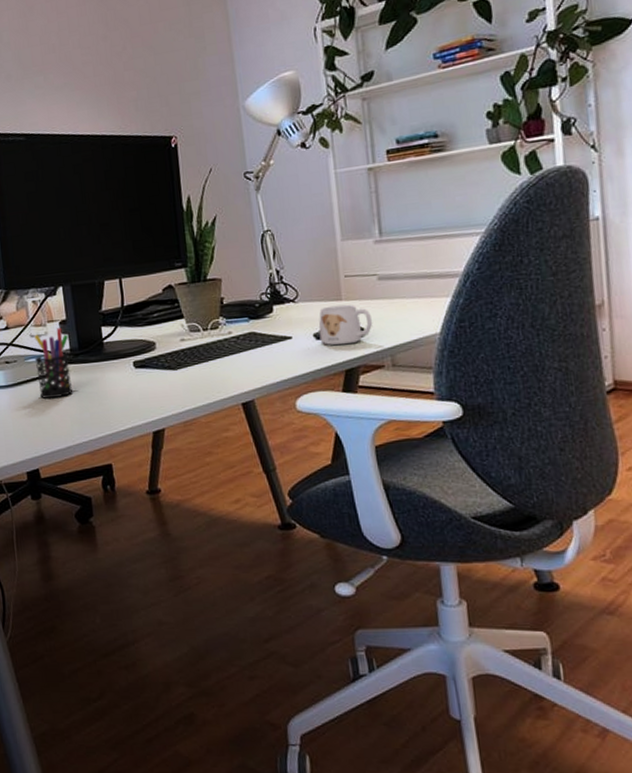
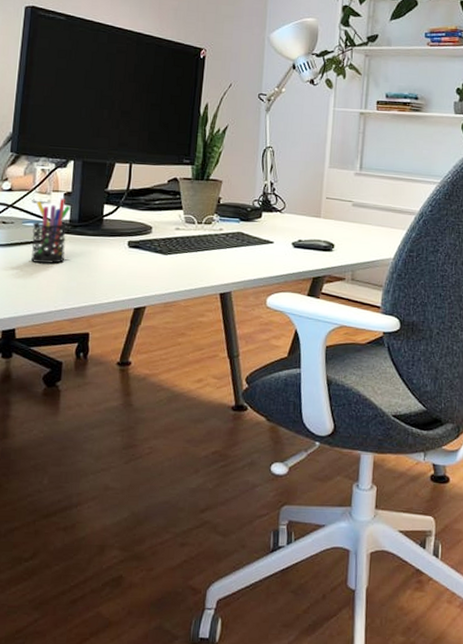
mug: present [318,304,373,346] -> none [296,220,343,256]

